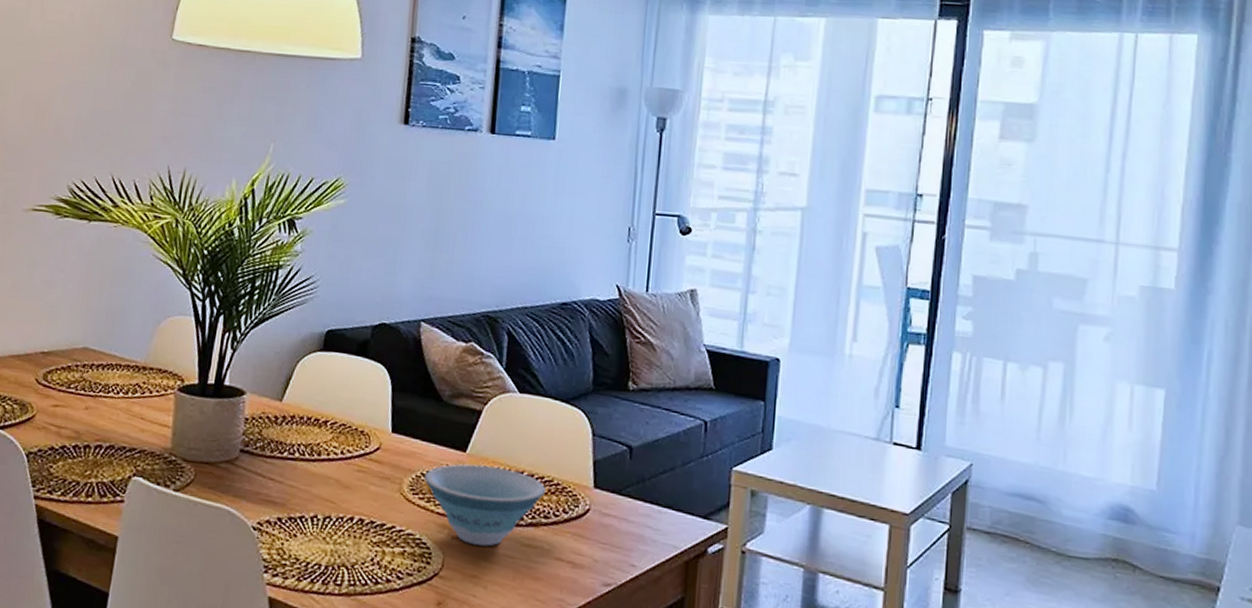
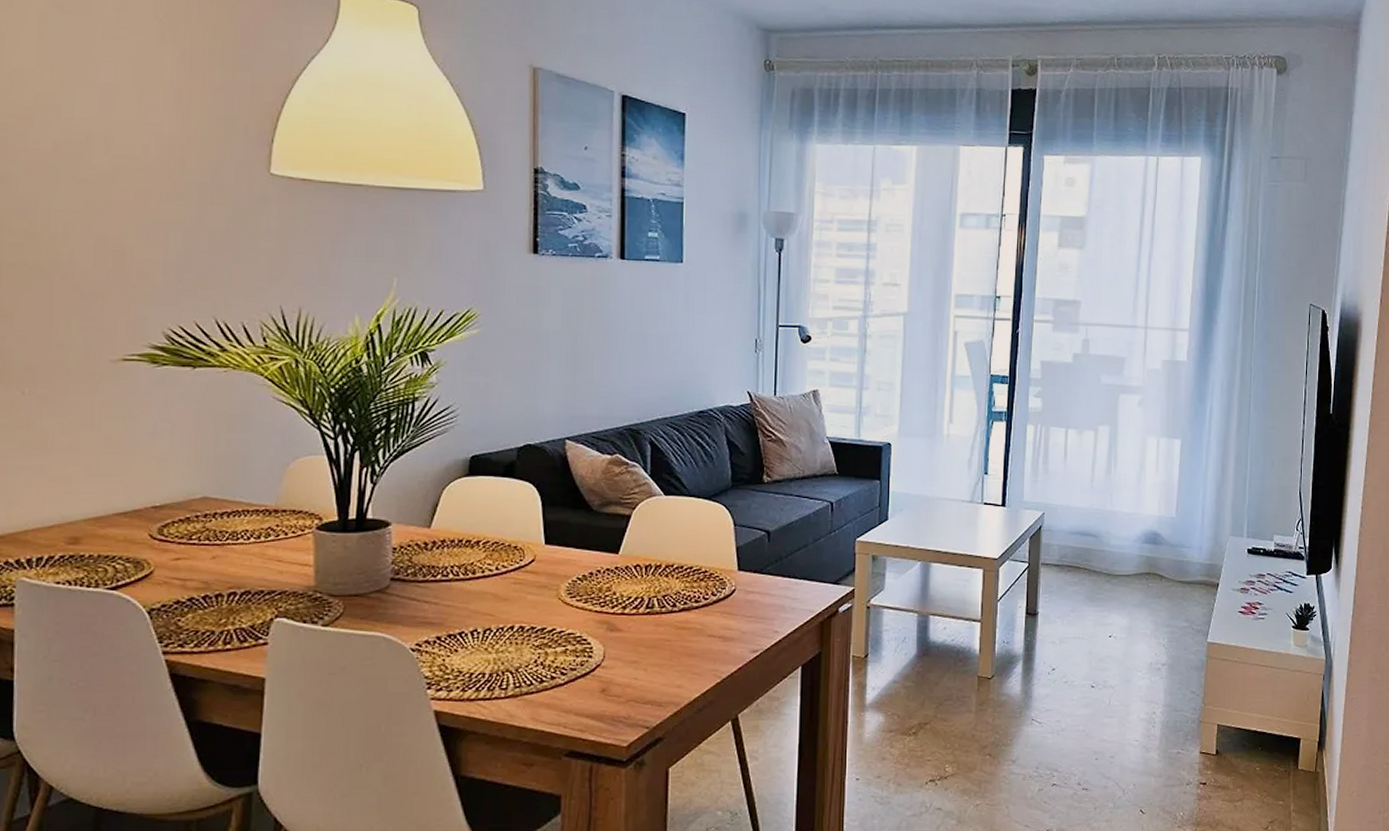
bowl: present [424,464,546,546] -> none [580,564,695,634]

